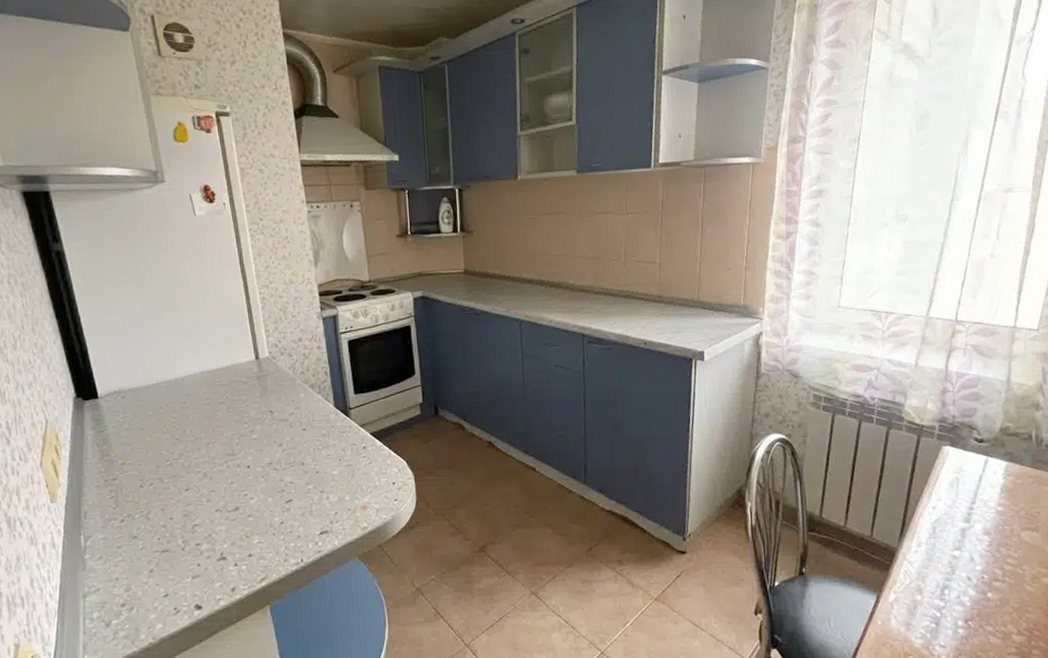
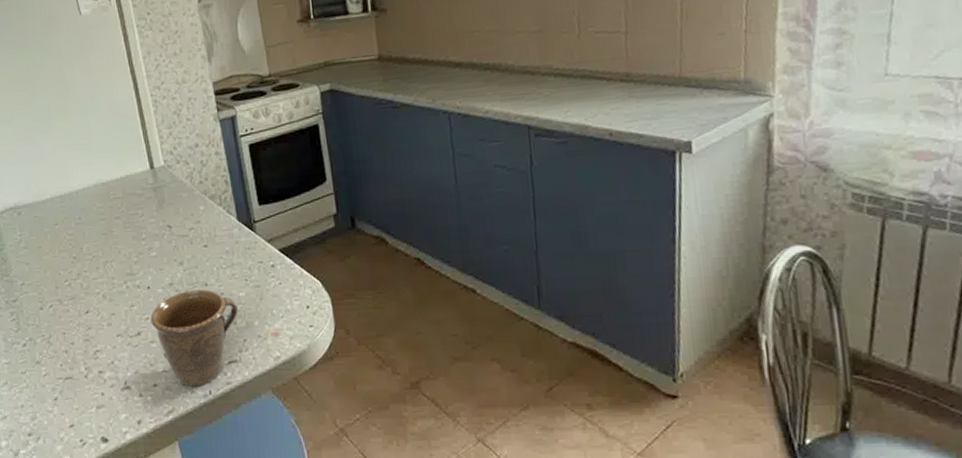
mug: none [249,468,331,556] -> present [150,289,238,387]

